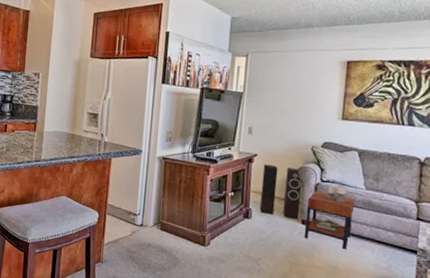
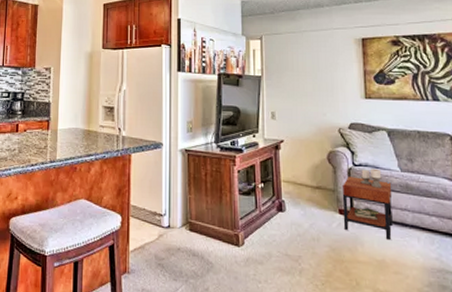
stereo: present [259,164,303,220] -> none [291,150,336,210]

